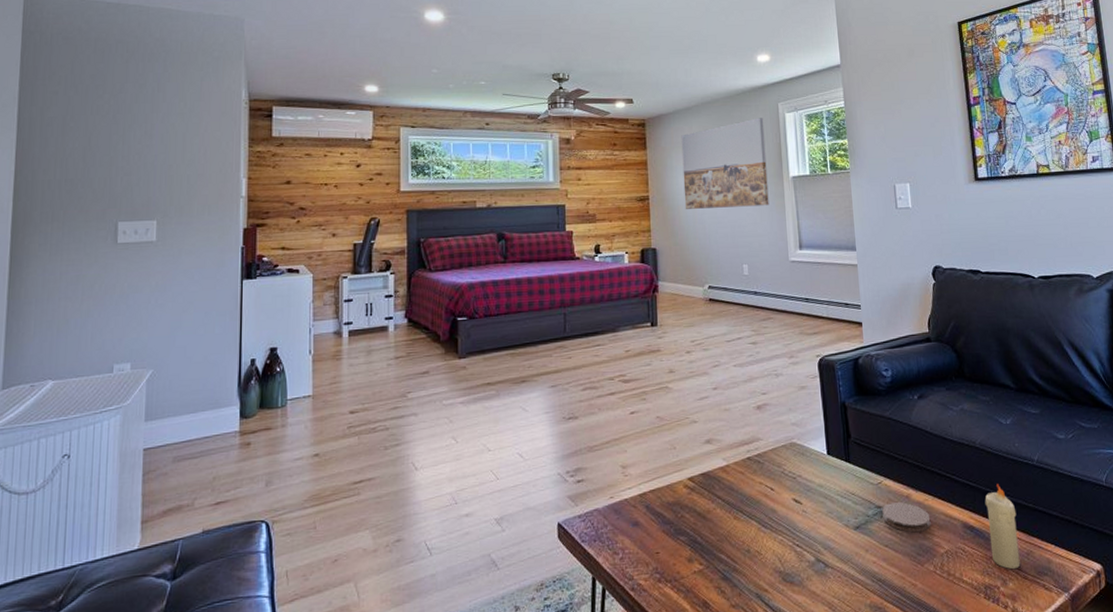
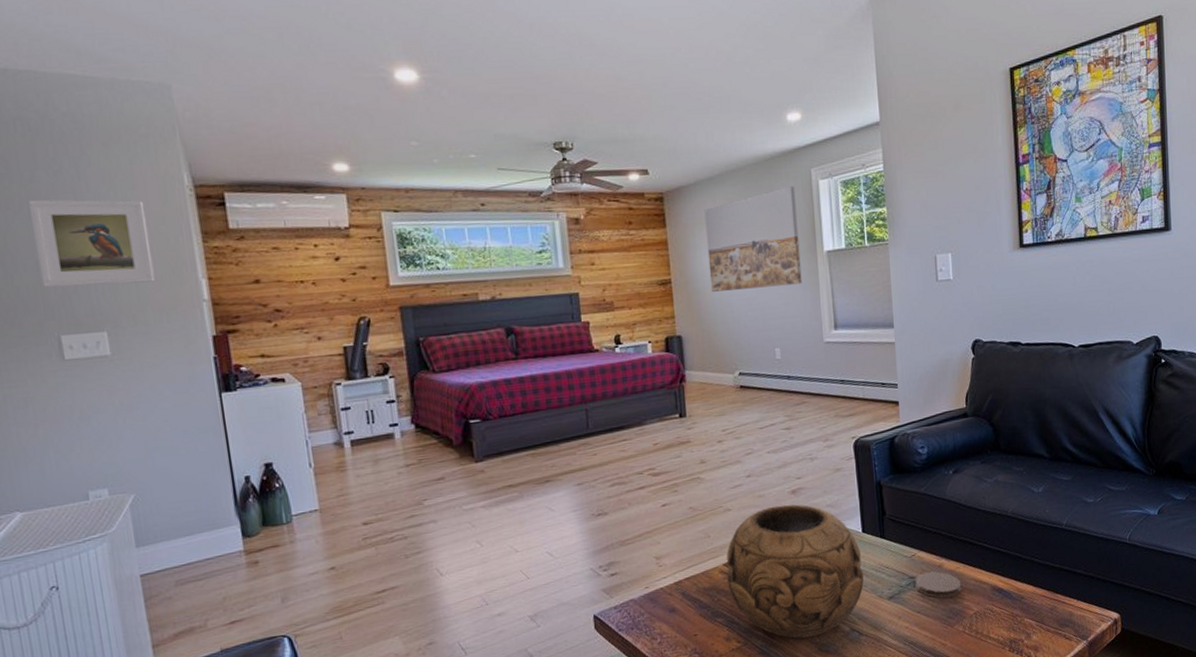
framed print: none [112,106,206,181] -> present [29,199,156,288]
decorative bowl: none [690,420,830,566] -> present [726,504,864,639]
candle: present [985,484,1021,570] -> none [1014,548,1044,624]

